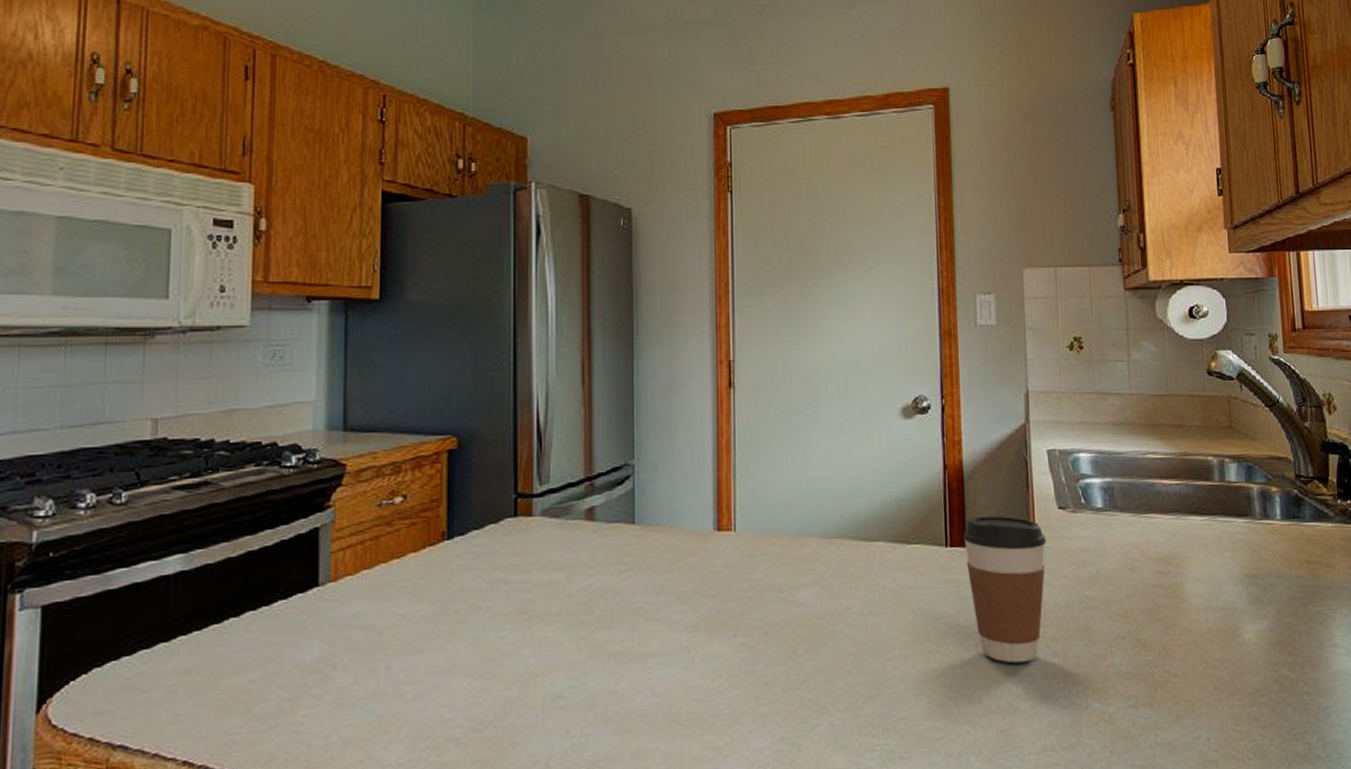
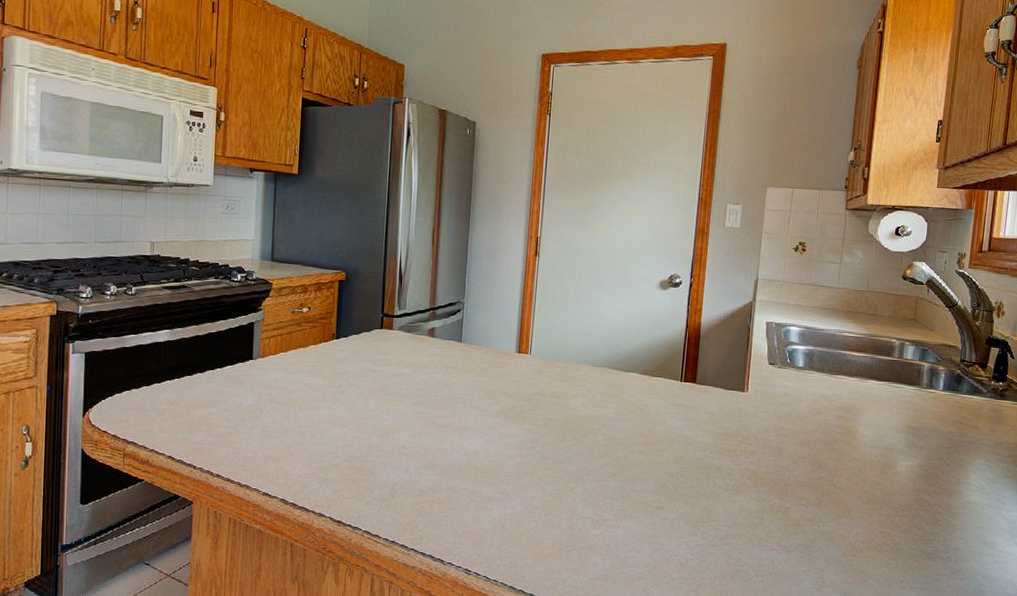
coffee cup: present [963,515,1046,664] -> none [694,363,757,466]

